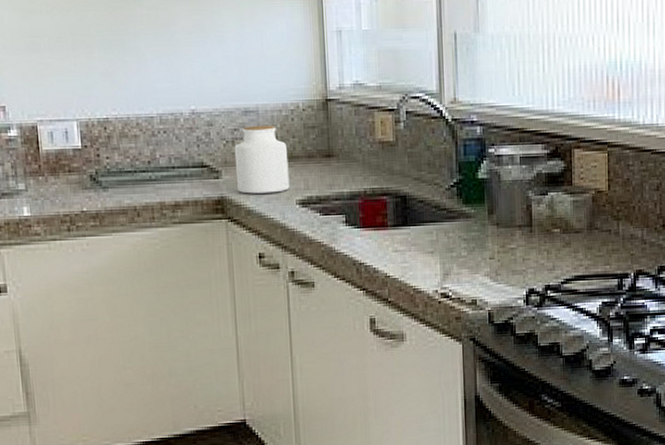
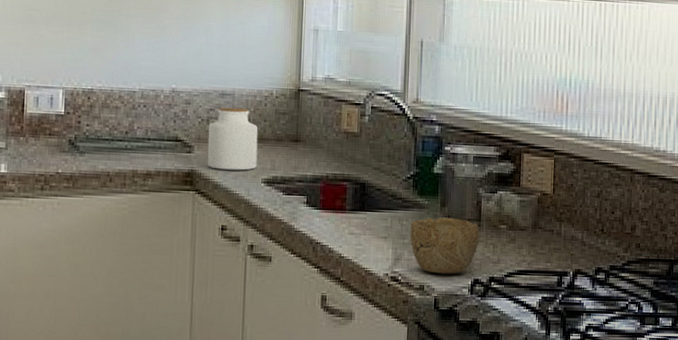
bowl: none [457,225,532,286] -> present [410,217,480,274]

